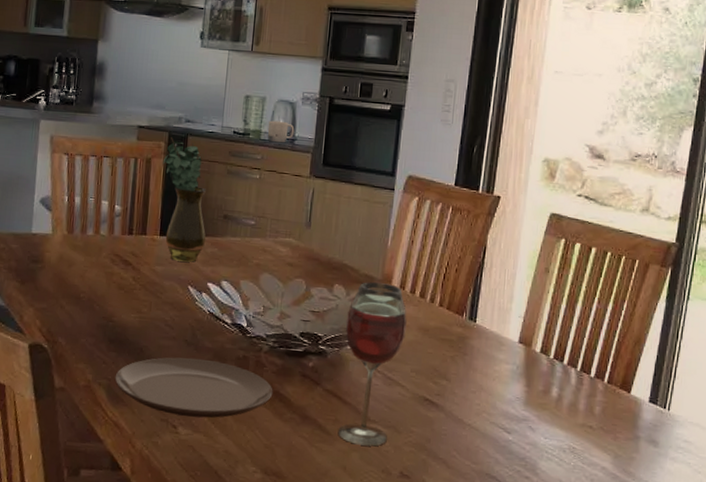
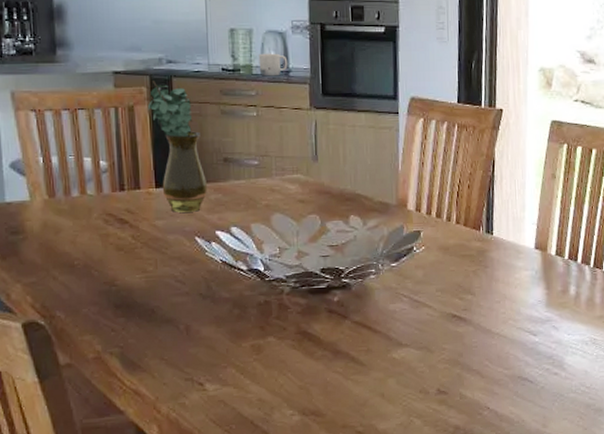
plate: present [115,357,273,418] -> none [127,310,301,372]
wineglass: present [337,282,407,447] -> none [366,208,427,371]

